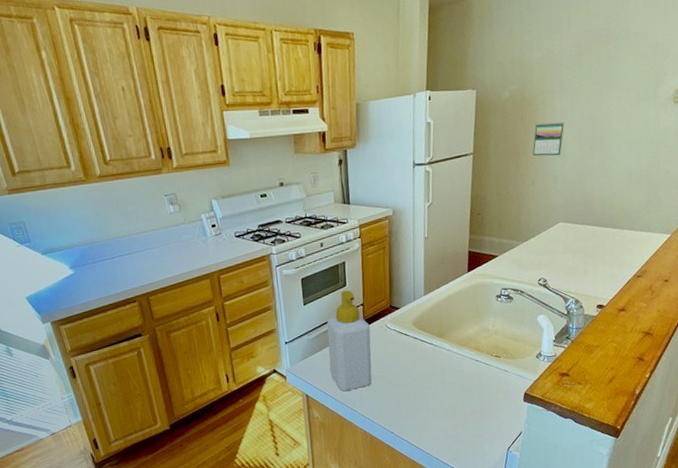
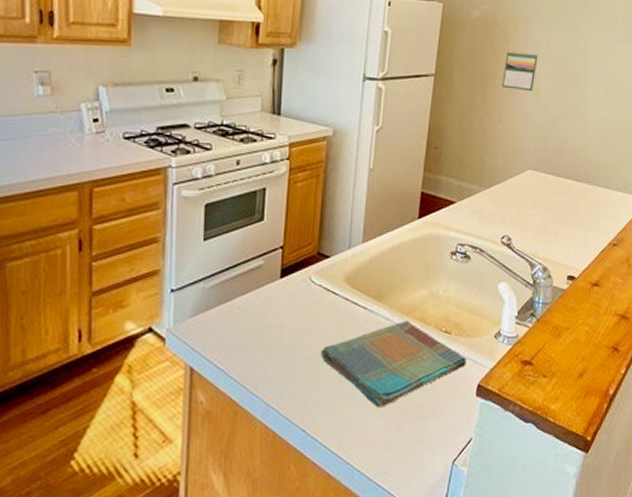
soap bottle: present [327,290,372,392] -> none [227,226,289,367]
dish towel: none [400,350,514,414] -> present [321,320,466,408]

